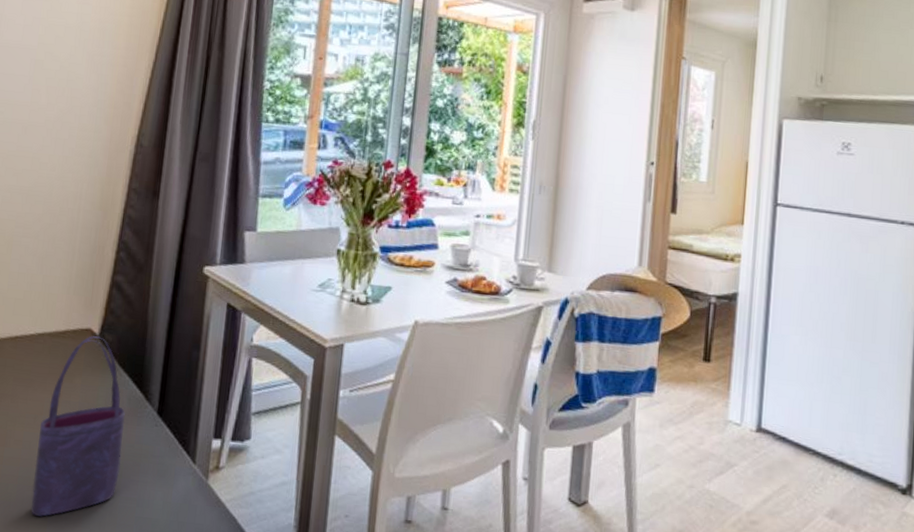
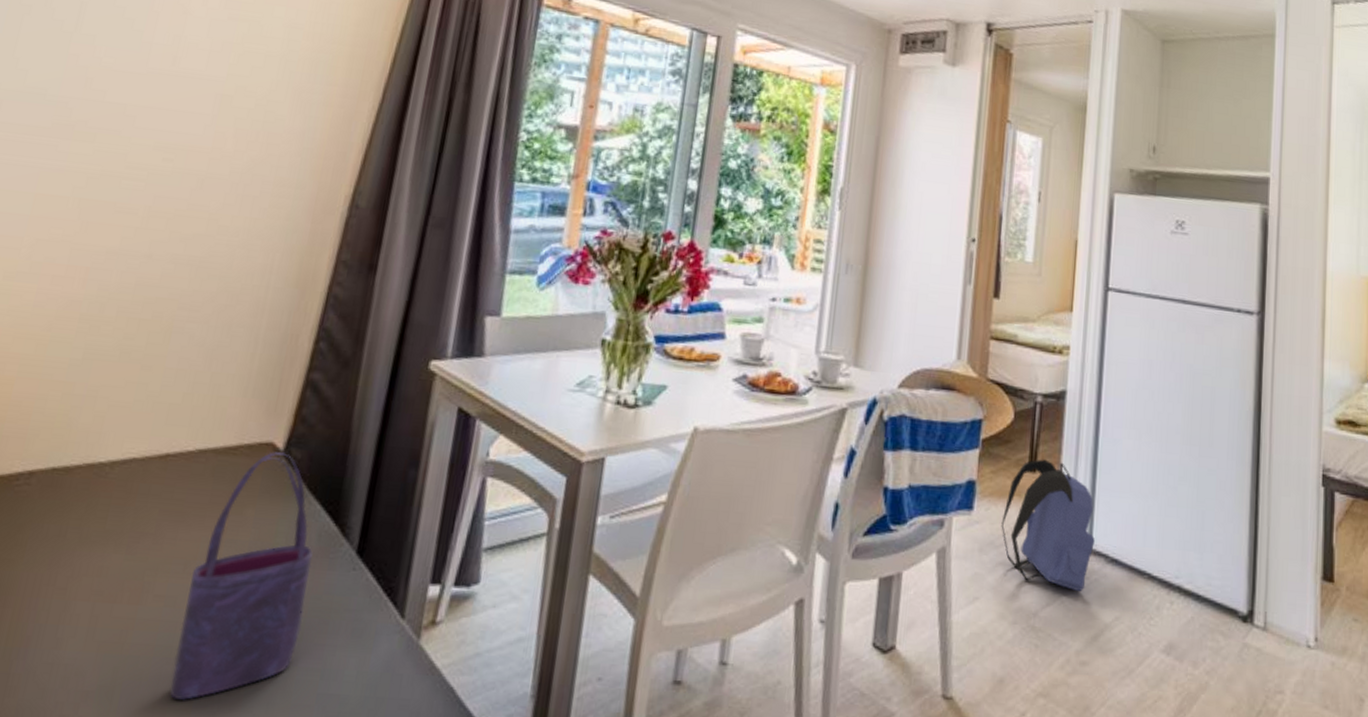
backpack: none [679,351,764,464] -> present [1001,459,1095,592]

